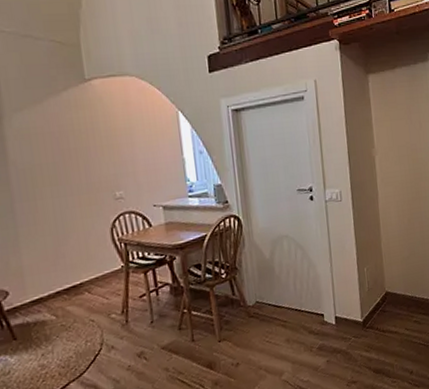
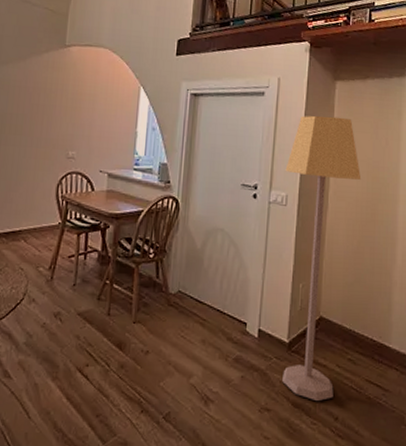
lamp: none [335,108,407,364] -> present [282,115,362,401]

